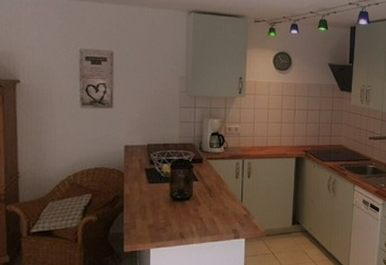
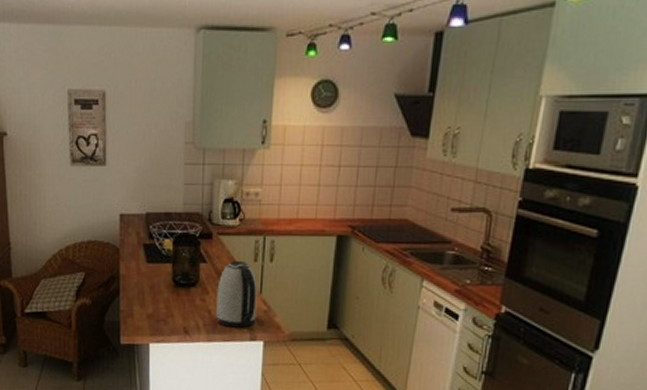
kettle: none [207,178,239,230] -> present [216,260,258,328]

